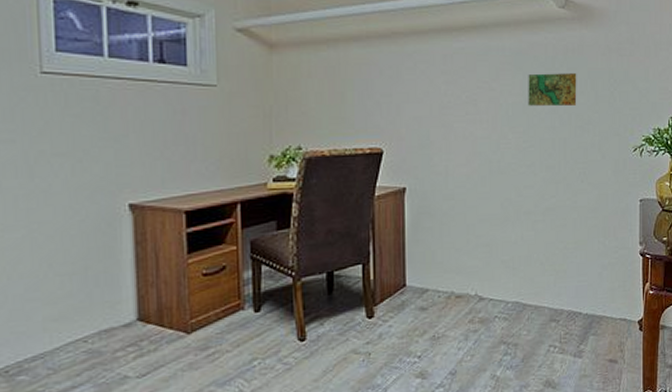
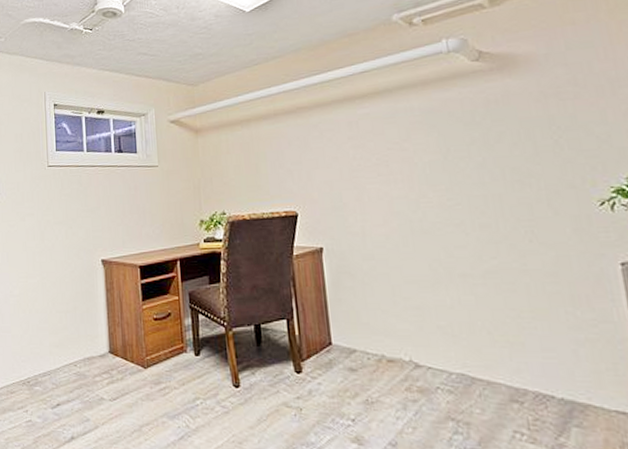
map: present [528,73,577,106] -> none [444,125,509,163]

